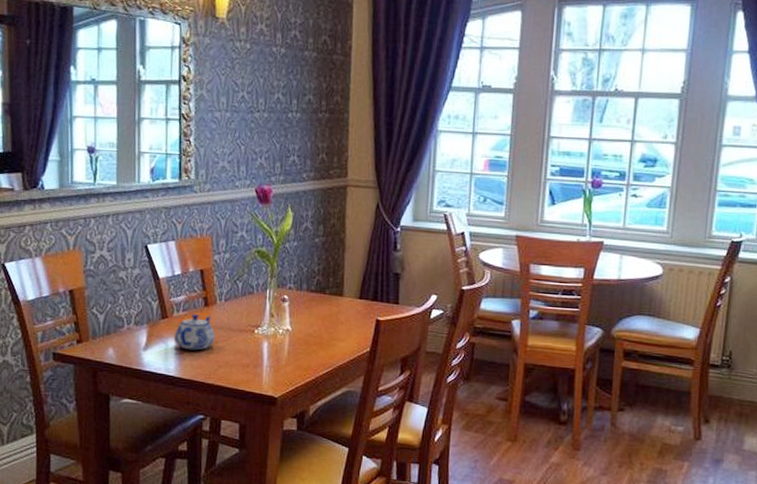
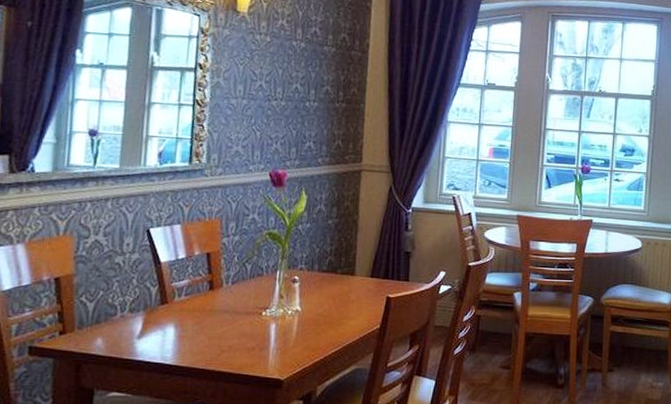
teapot: present [174,314,215,351] -> none [173,298,220,336]

